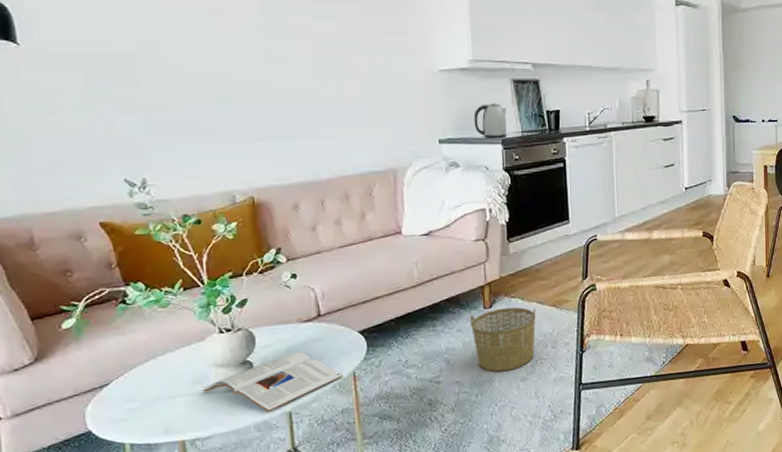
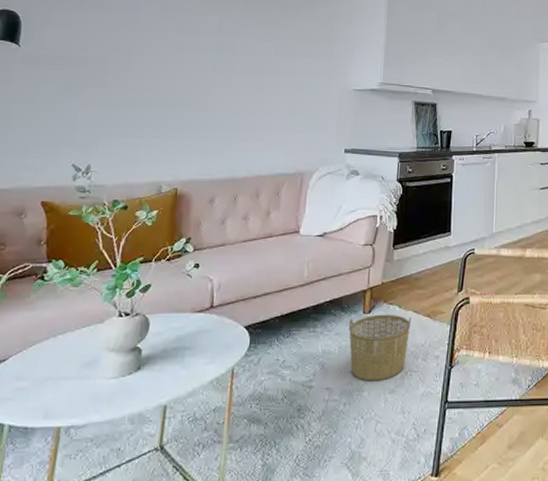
magazine: present [202,351,343,412] -> none [90,341,222,404]
kettle: present [473,103,507,139] -> none [377,121,406,153]

